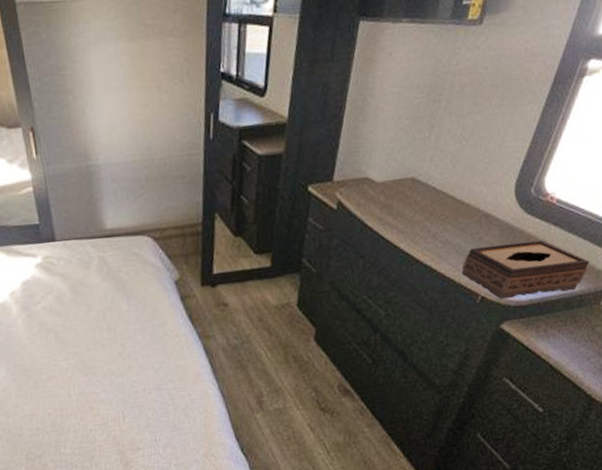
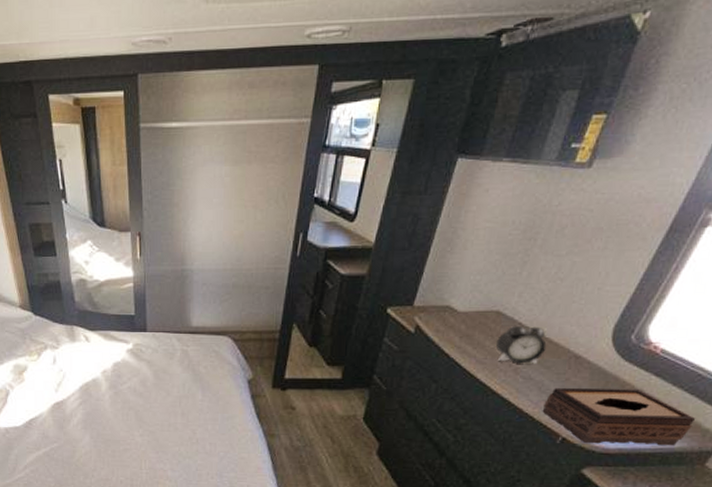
alarm clock: none [414,189,460,229] -> present [495,325,547,364]

